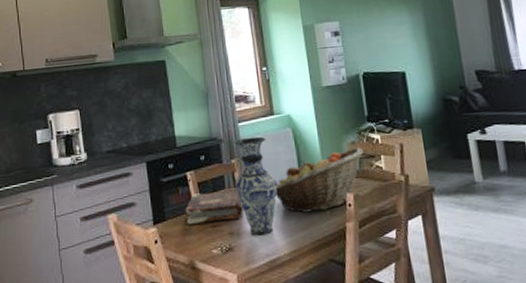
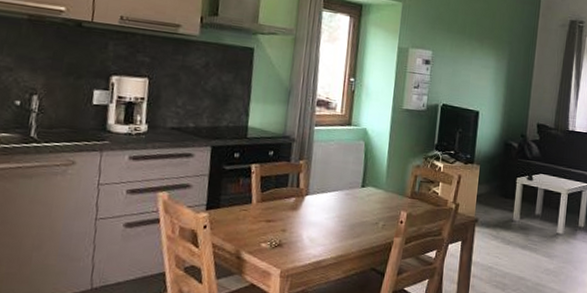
book: present [185,190,243,224] -> none [242,186,301,218]
vase: present [234,136,277,236] -> none [297,142,339,237]
fruit basket: present [274,147,363,213] -> none [334,170,425,223]

